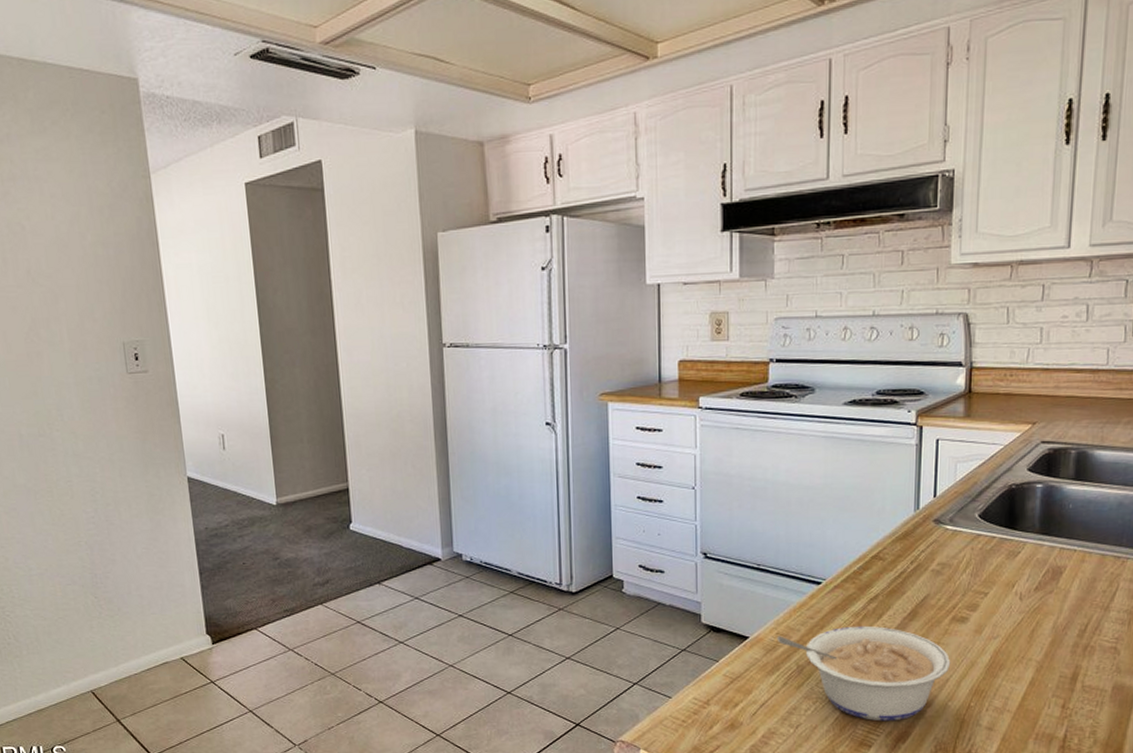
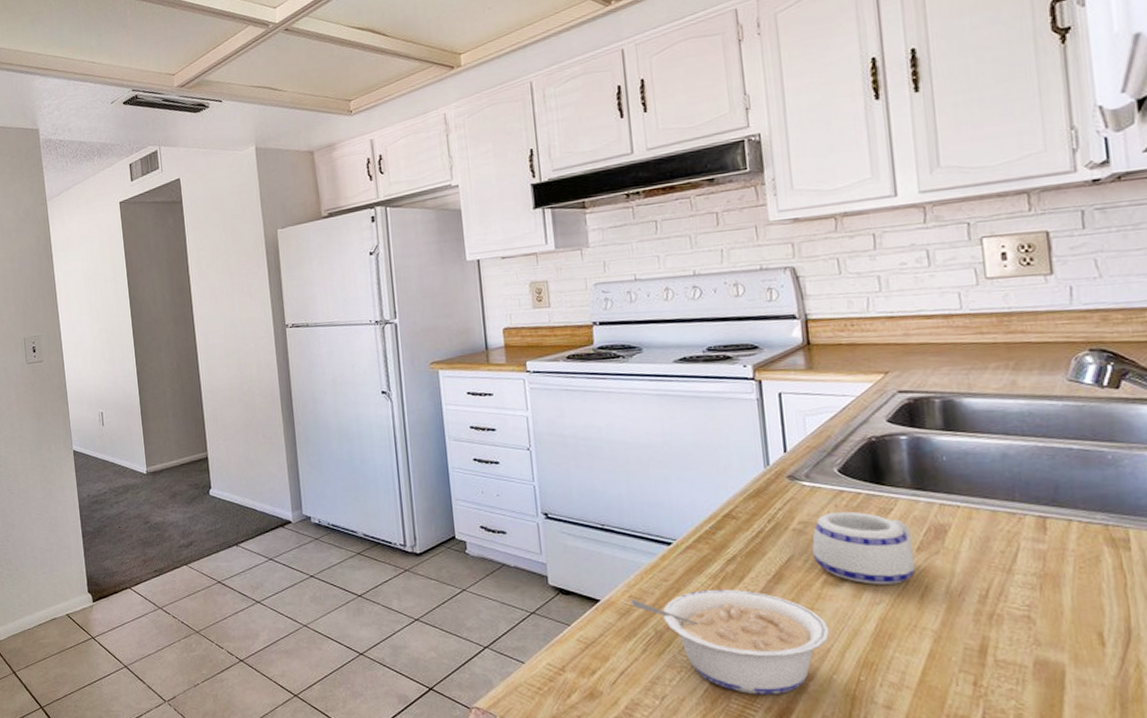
mug: none [946,554,1033,621] -> present [812,511,916,585]

